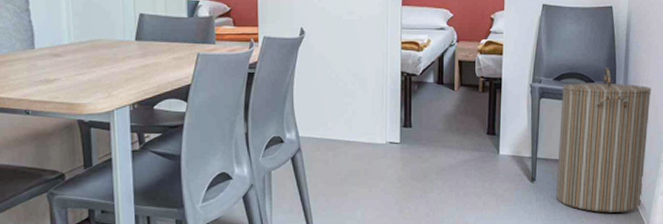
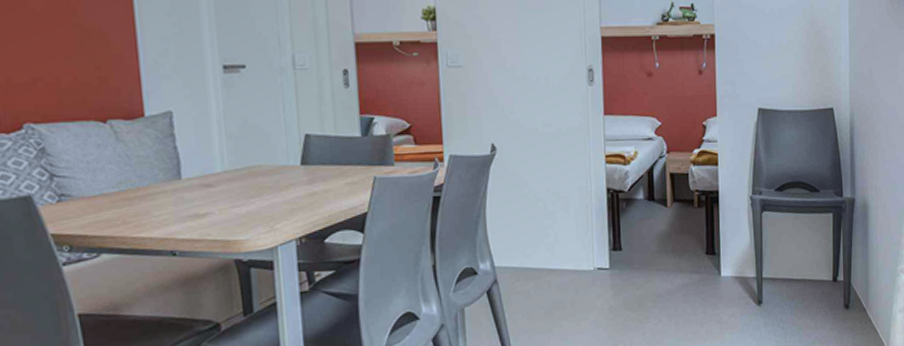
laundry hamper: present [556,67,652,213] -> none [785,174,882,336]

